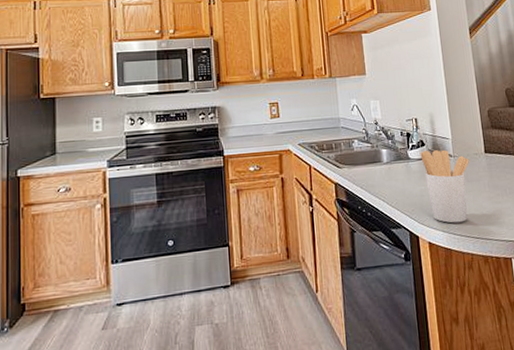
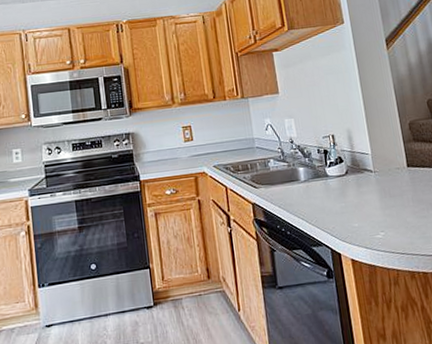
utensil holder: present [420,149,469,223] -> none [339,165,392,240]

